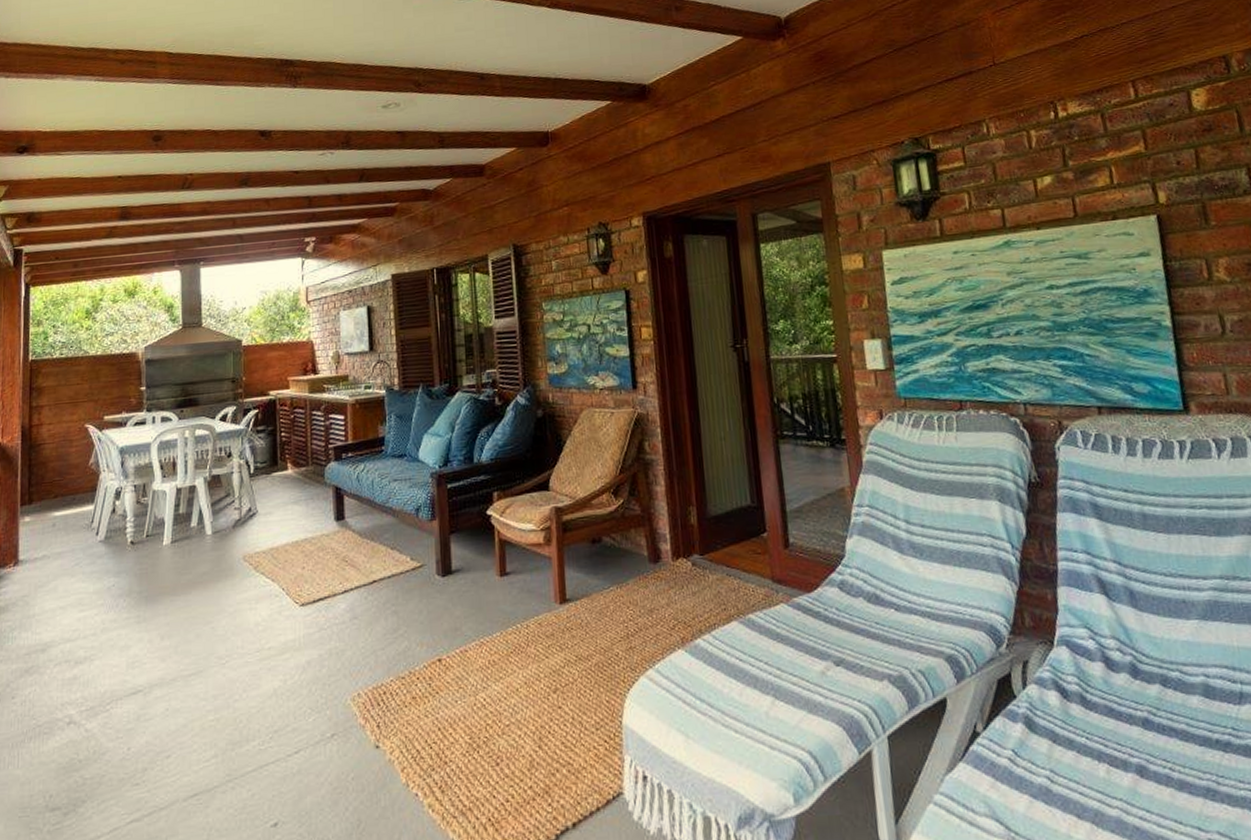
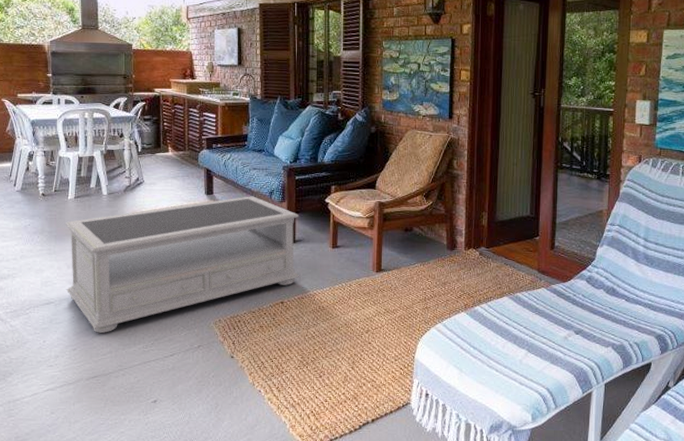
coffee table: none [159,516,461,729] -> present [65,196,300,333]

